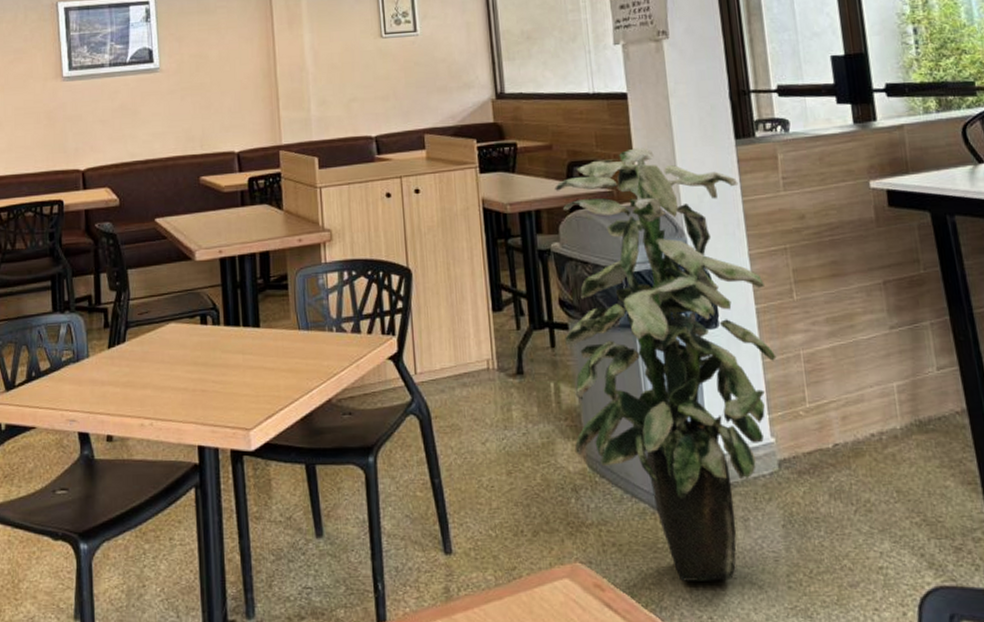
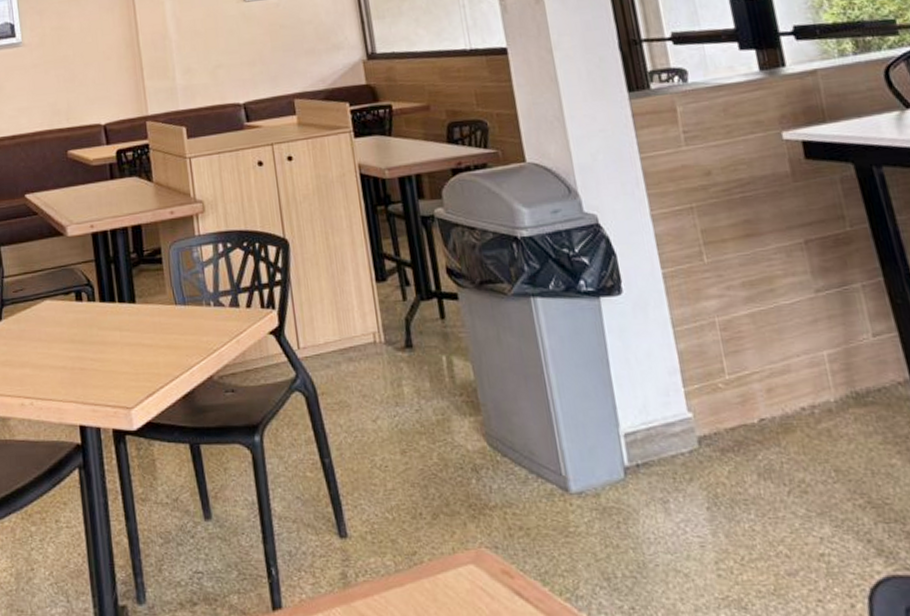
indoor plant: present [555,148,777,581] -> none [435,105,689,568]

